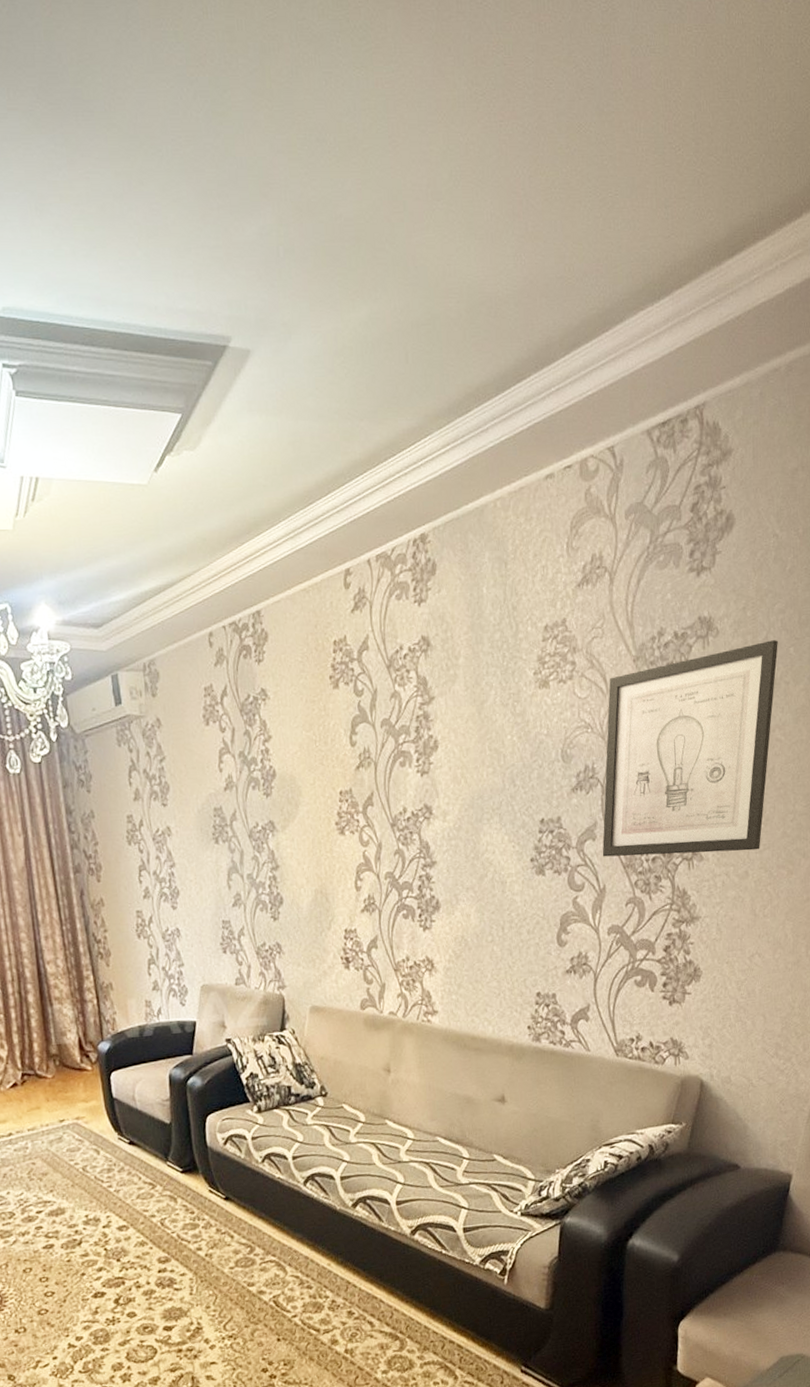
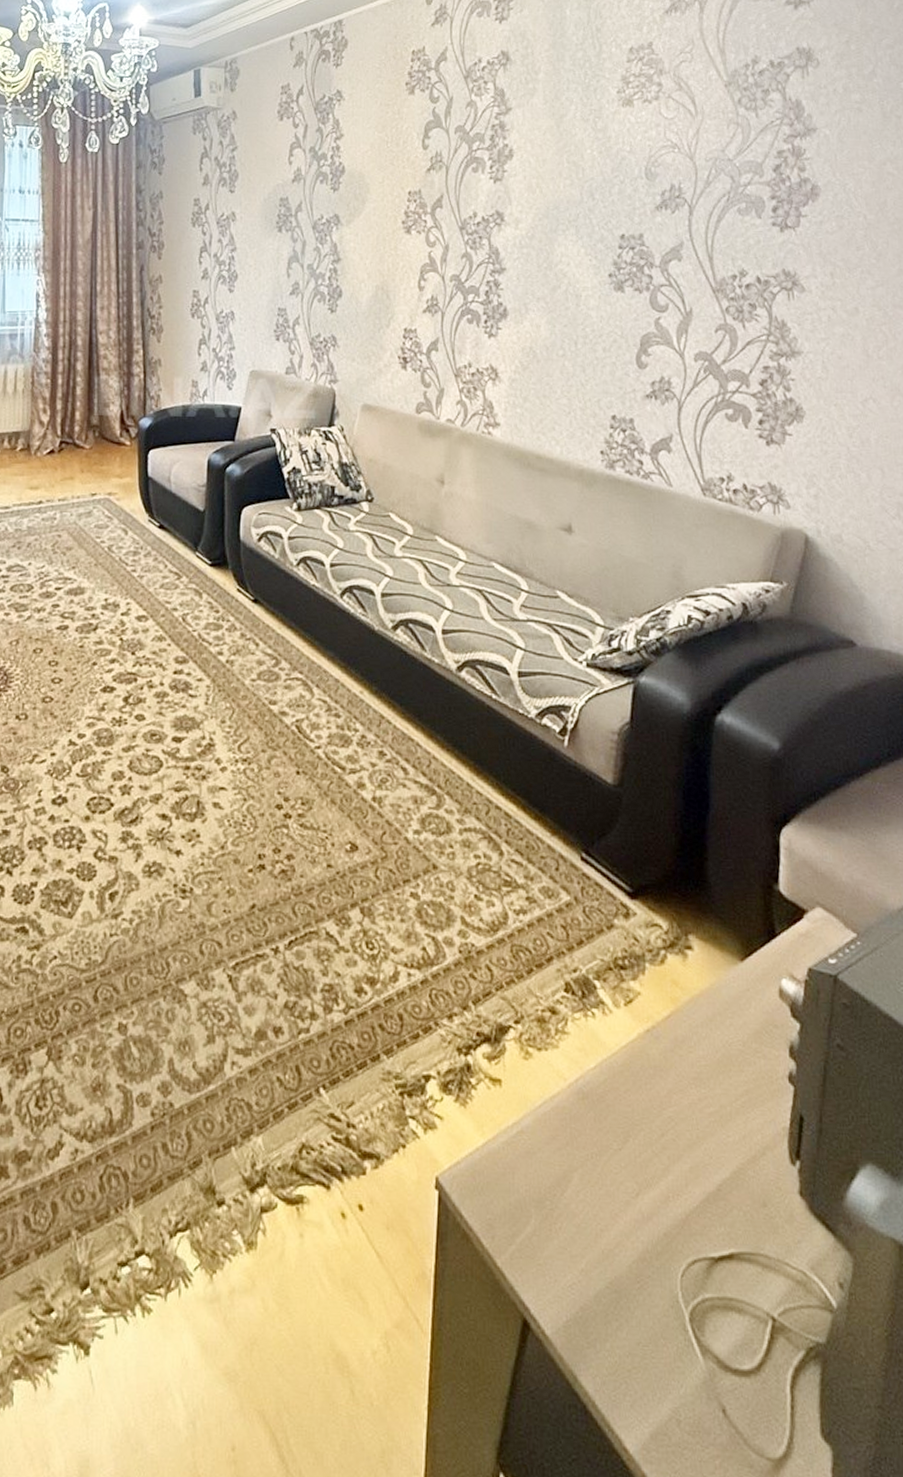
wall art: present [602,640,778,857] -> none [689,74,887,286]

